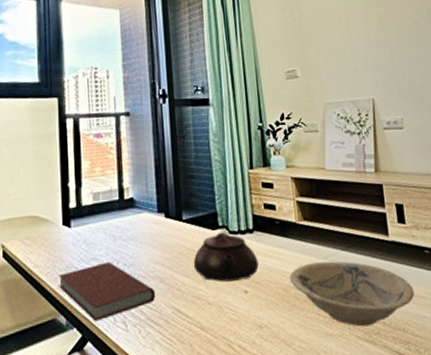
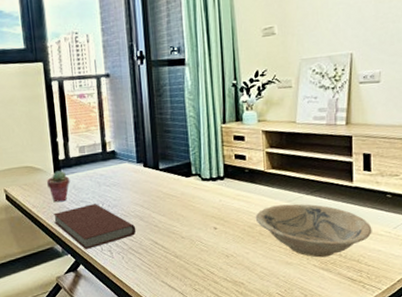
potted succulent: none [54,221,81,261] -> present [47,171,70,203]
teapot: present [193,232,259,282] -> none [168,179,228,220]

